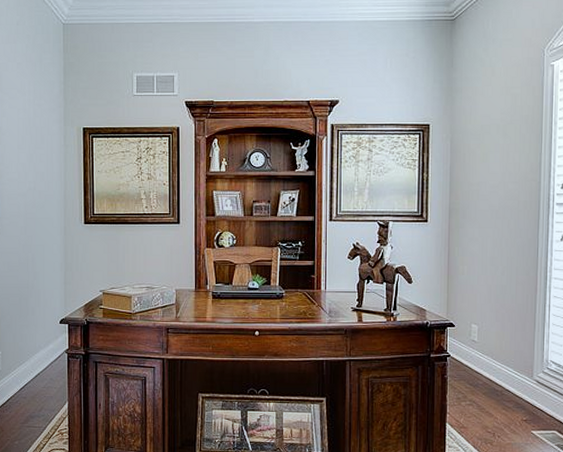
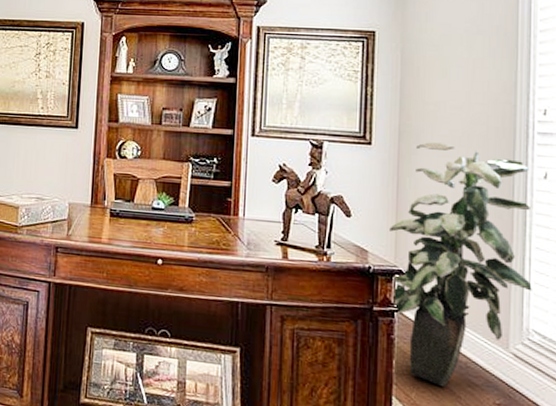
indoor plant: none [443,217,551,412] -> present [389,142,532,388]

